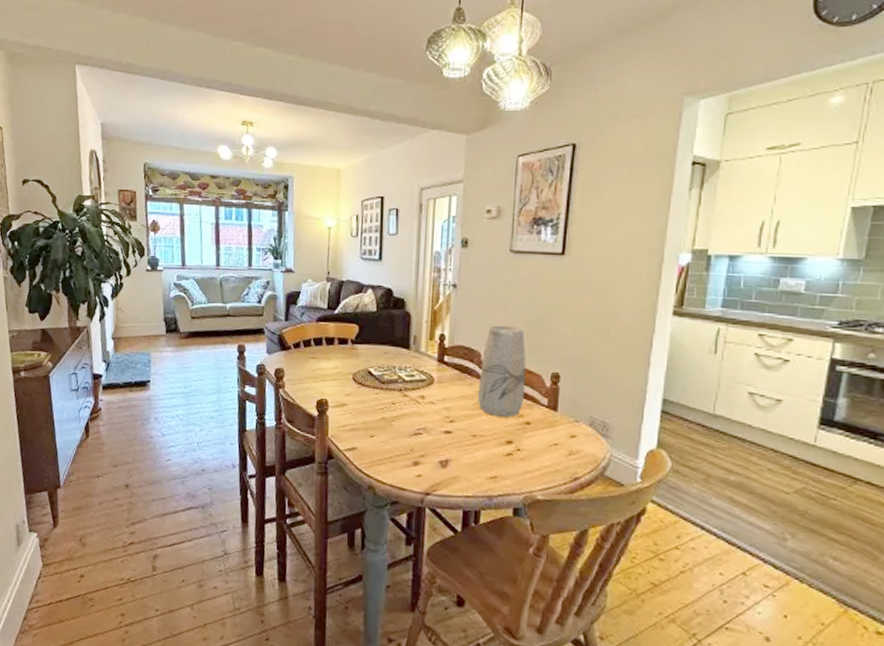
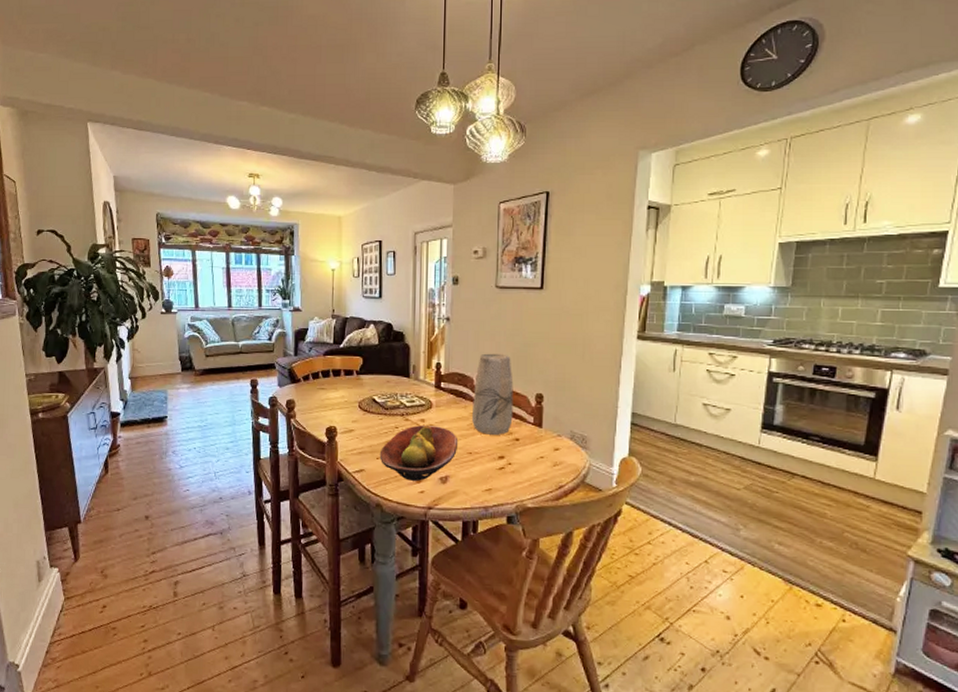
fruit bowl: none [373,402,462,464] -> present [379,425,459,481]

